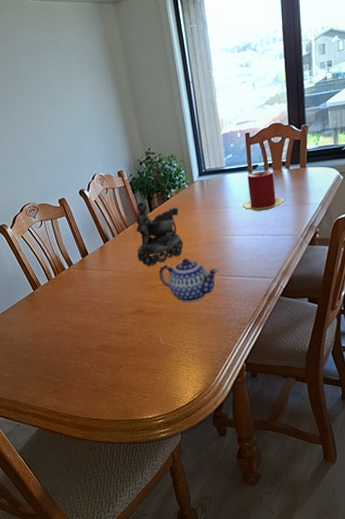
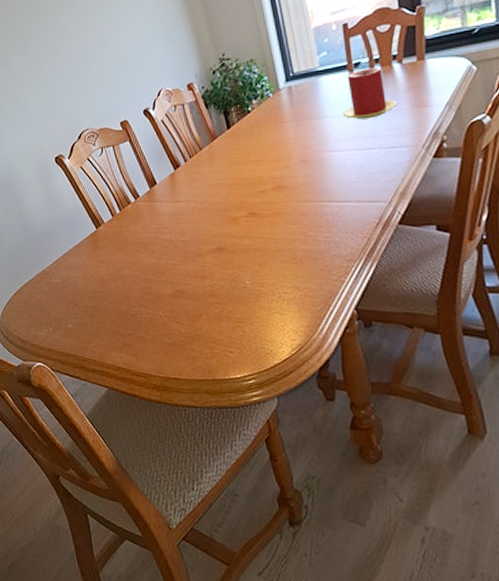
decorative bowl: present [136,201,183,266] -> none [211,117,270,195]
teapot: present [159,258,218,303] -> none [241,182,316,237]

